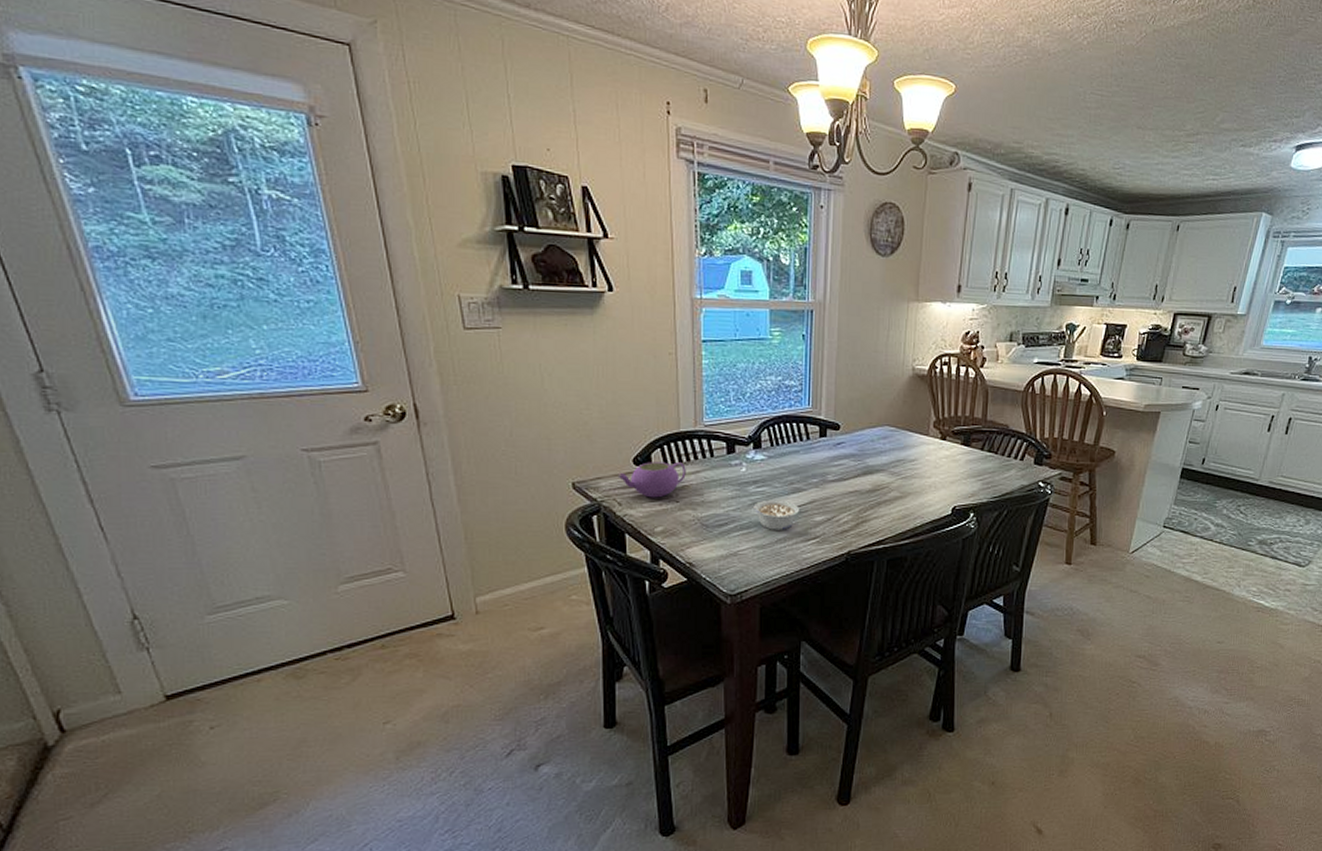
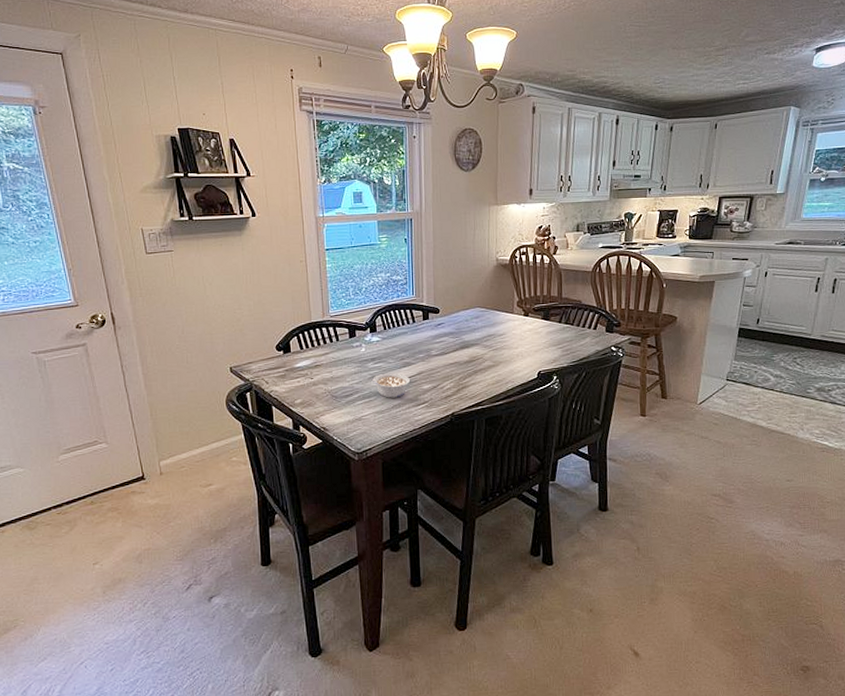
teapot: present [618,462,686,498] -> none [264,347,318,377]

